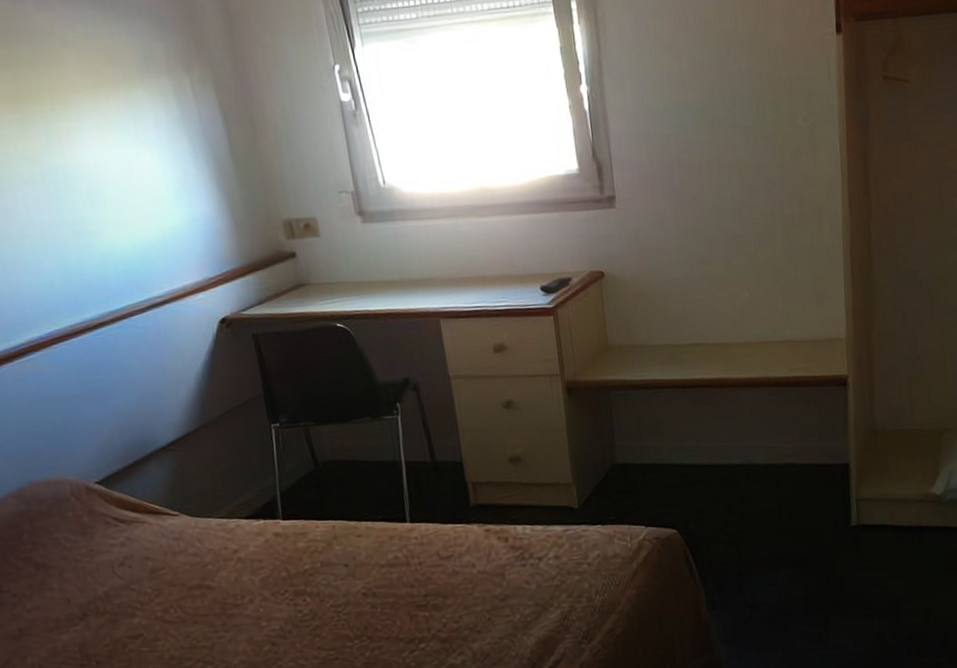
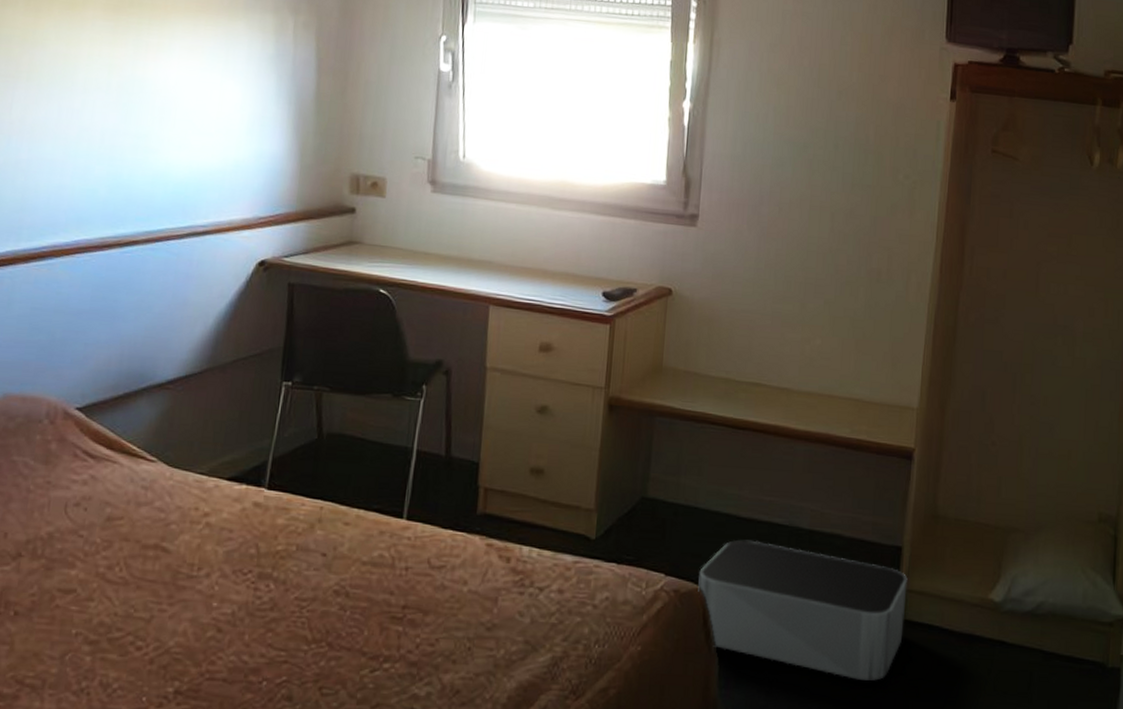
storage bin: none [674,482,860,583] -> present [698,539,908,681]

